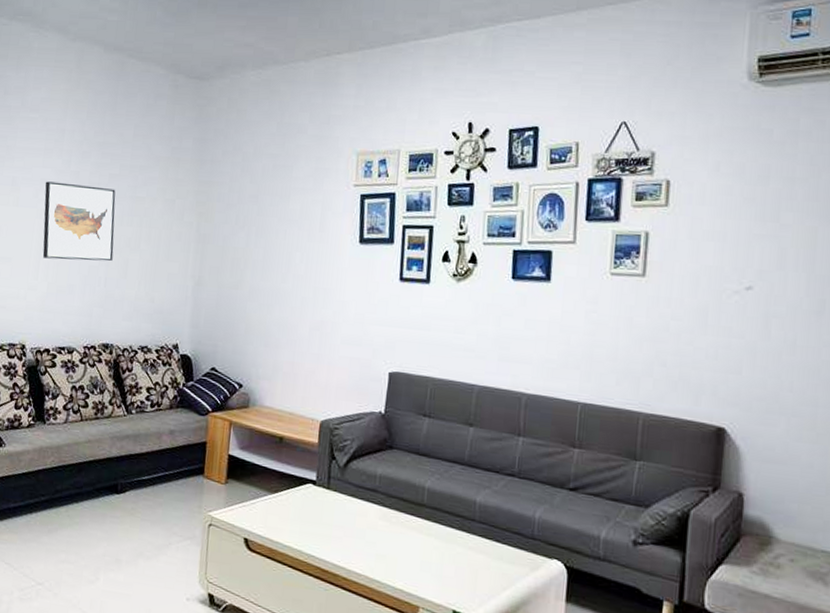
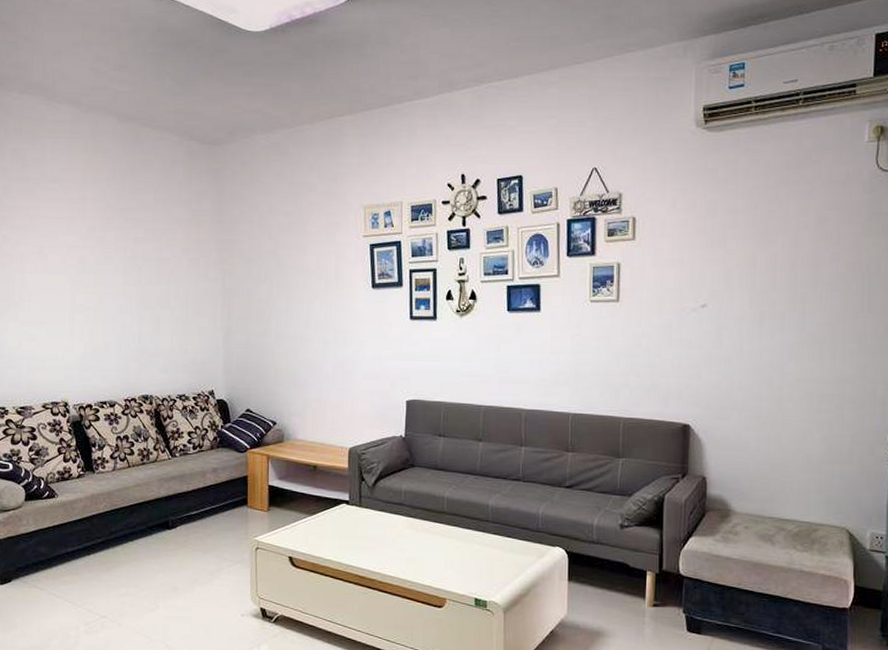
wall art: present [42,181,116,261] -> none [72,248,145,321]

